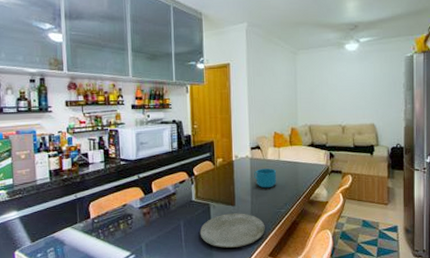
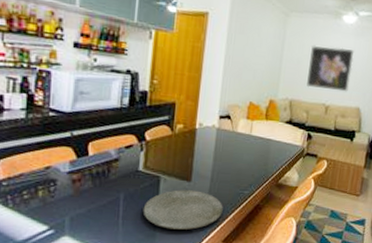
cup: present [254,168,277,189] -> none [219,141,246,165]
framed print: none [321,73,361,113] -> present [307,45,355,92]

